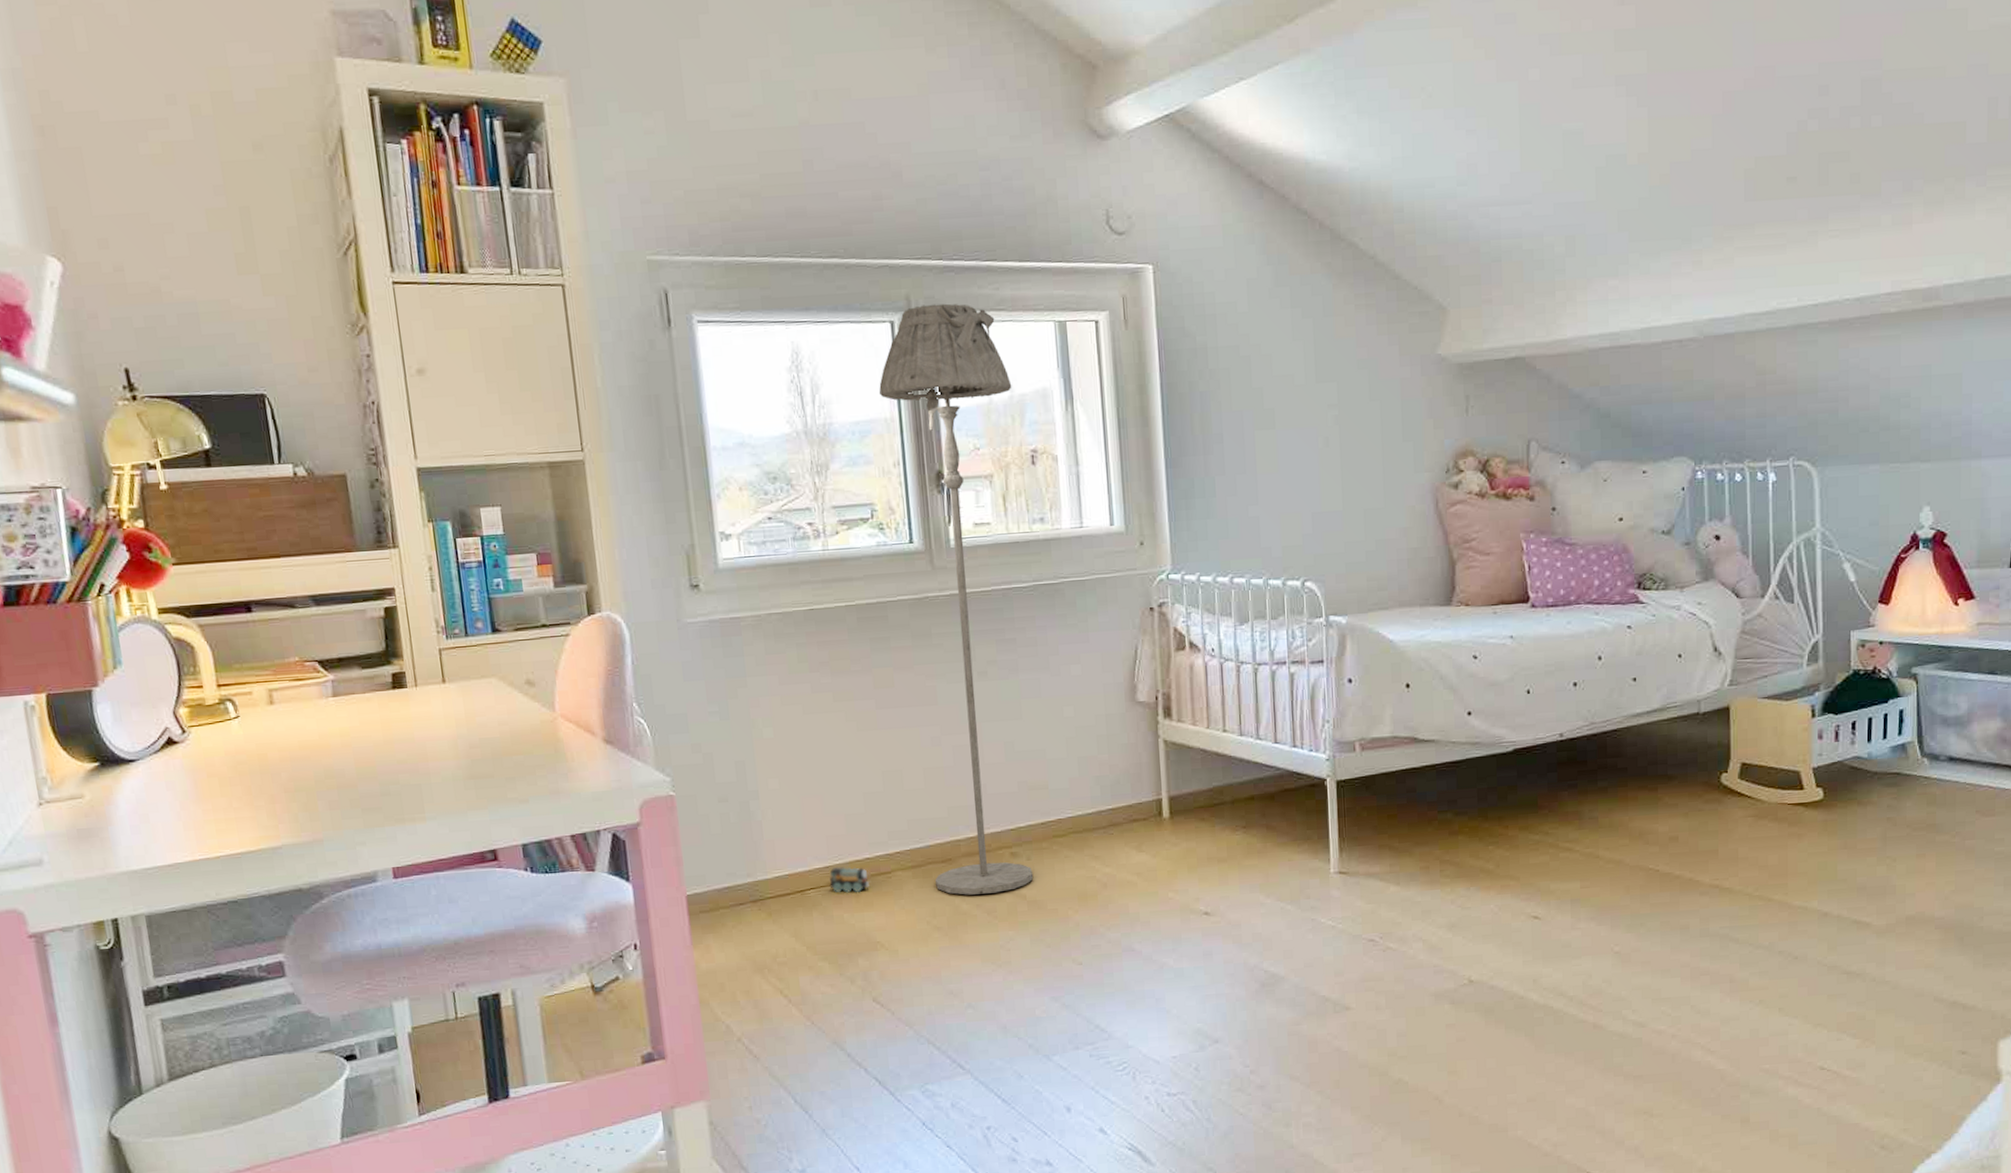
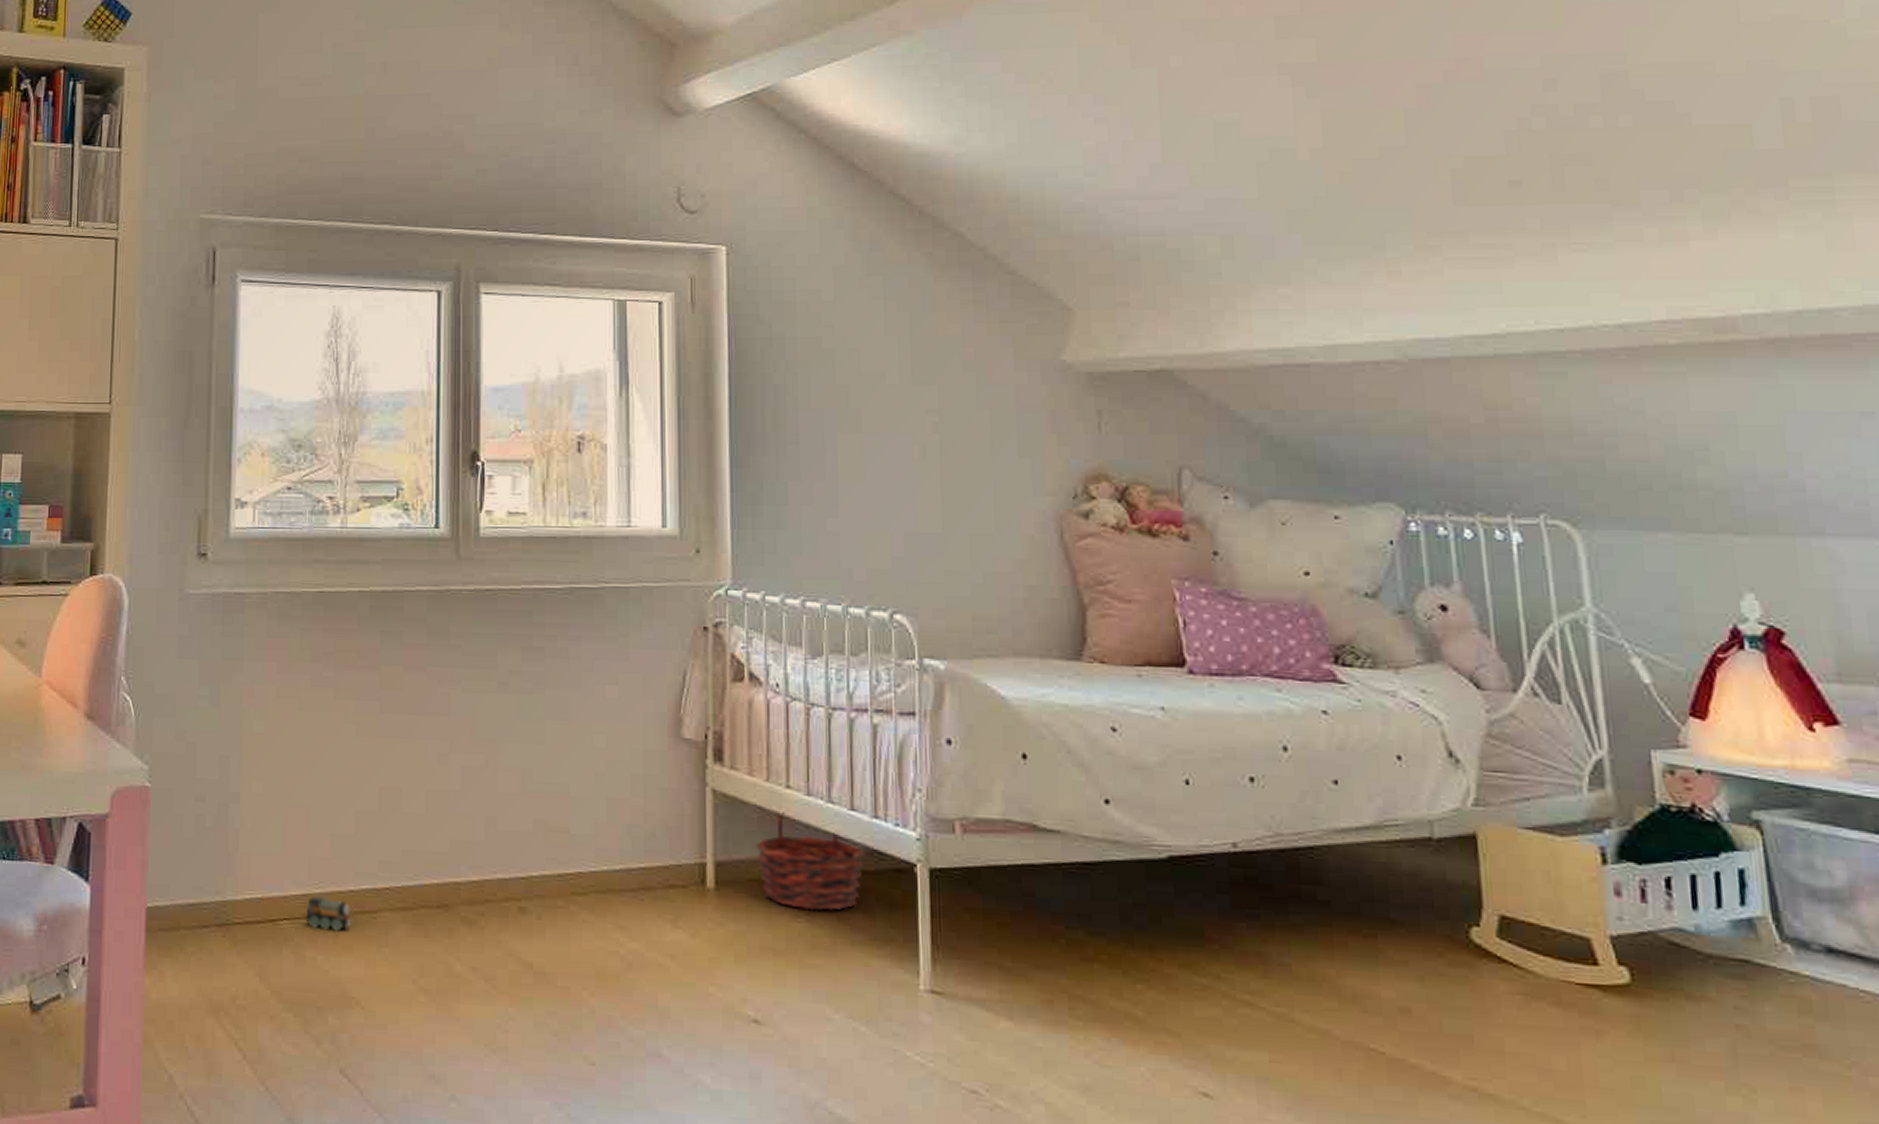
floor lamp: present [879,303,1033,895] -> none [419,275,562,956]
basket: none [1199,751,1287,825] -> present [754,812,866,911]

